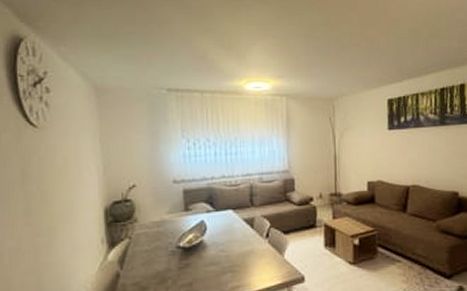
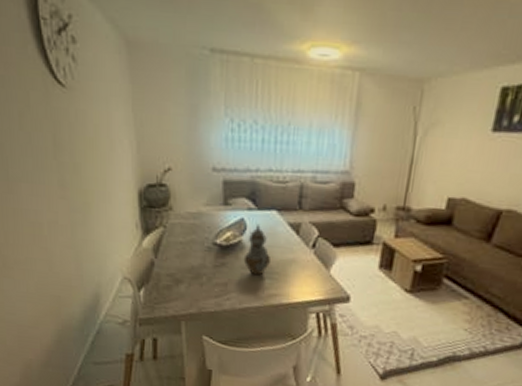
teapot: none [206,223,230,271] -> present [243,223,270,276]

